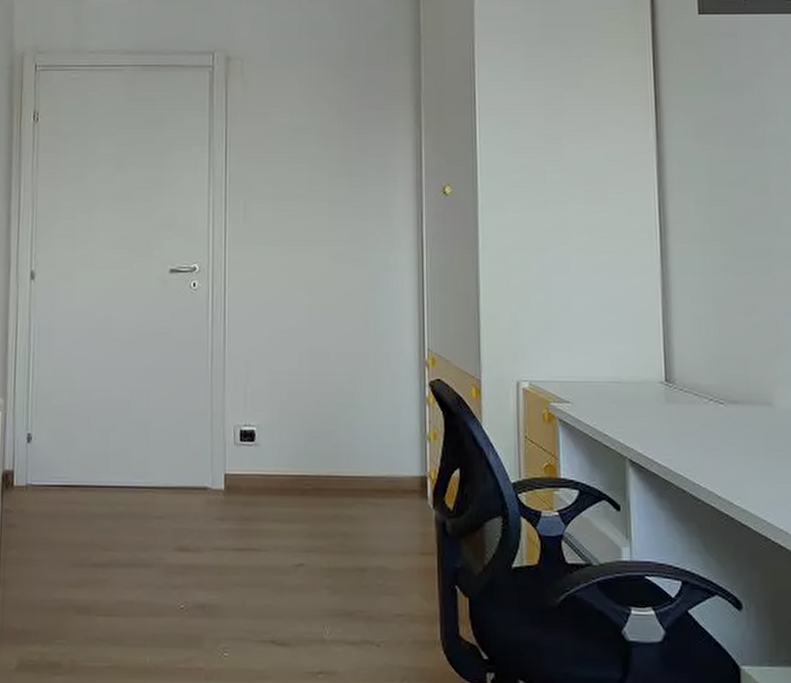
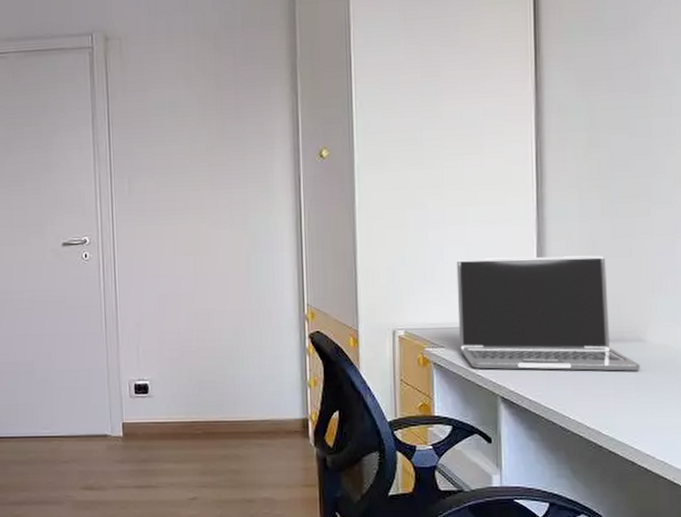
laptop: none [581,308,769,437] -> present [456,255,640,371]

